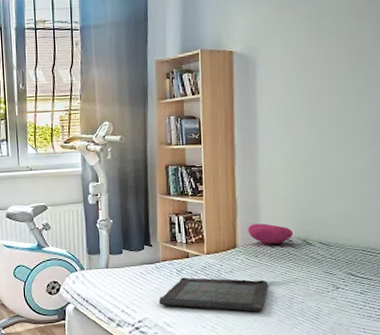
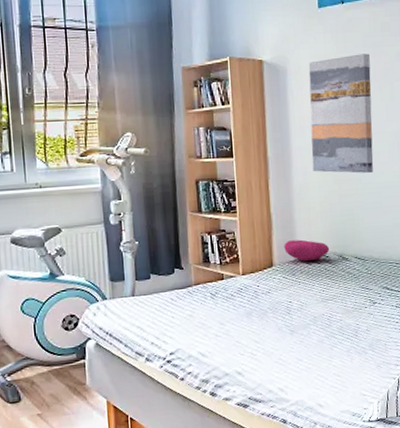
serving tray: present [158,277,268,312] -> none [192,299,307,335]
wall art: none [278,40,344,161] -> present [308,54,374,173]

